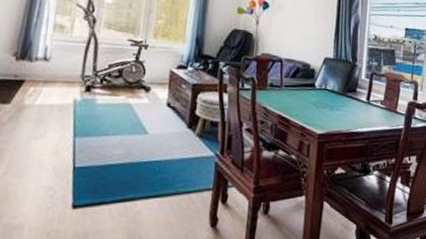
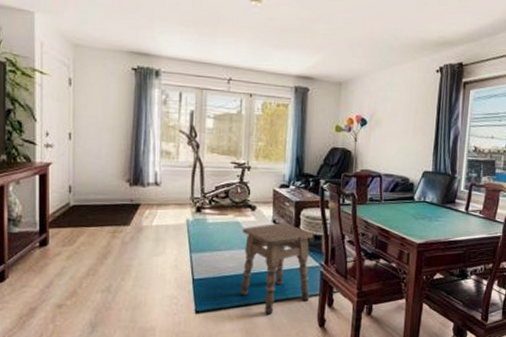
side table: none [125,106,210,211] -> present [240,223,314,315]

